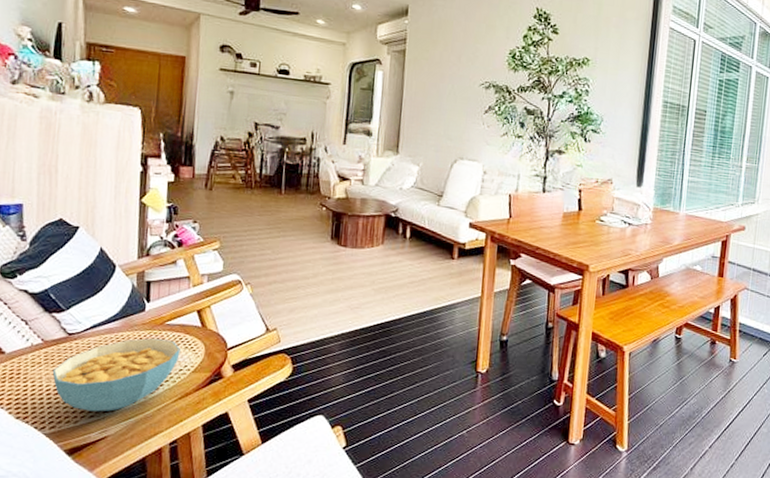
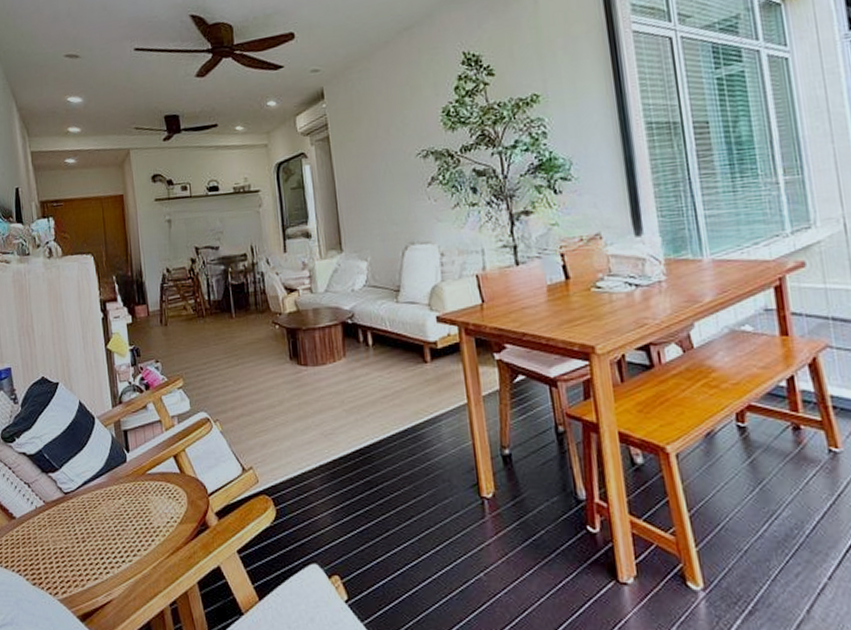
cereal bowl: present [52,337,181,412] -> none [56,489,165,574]

